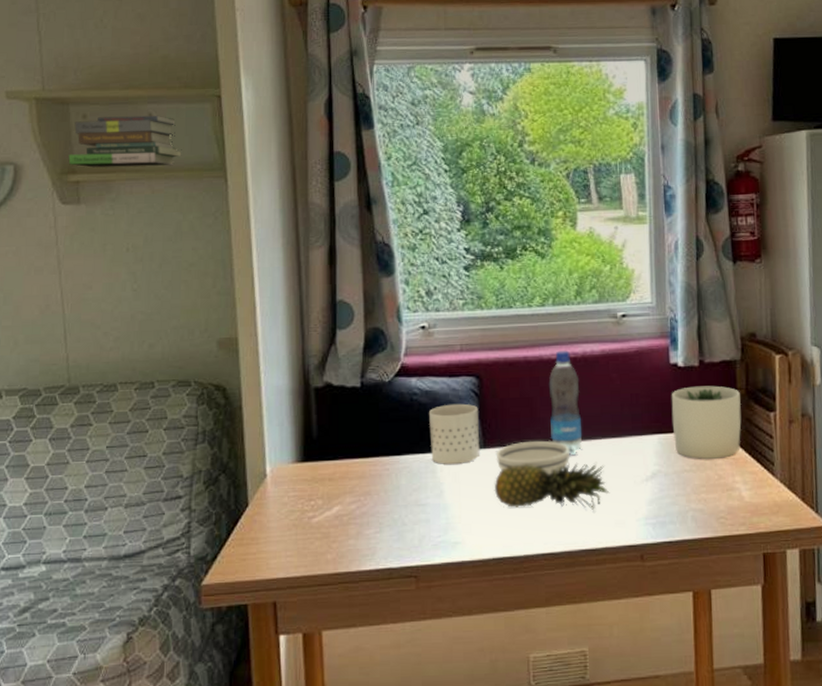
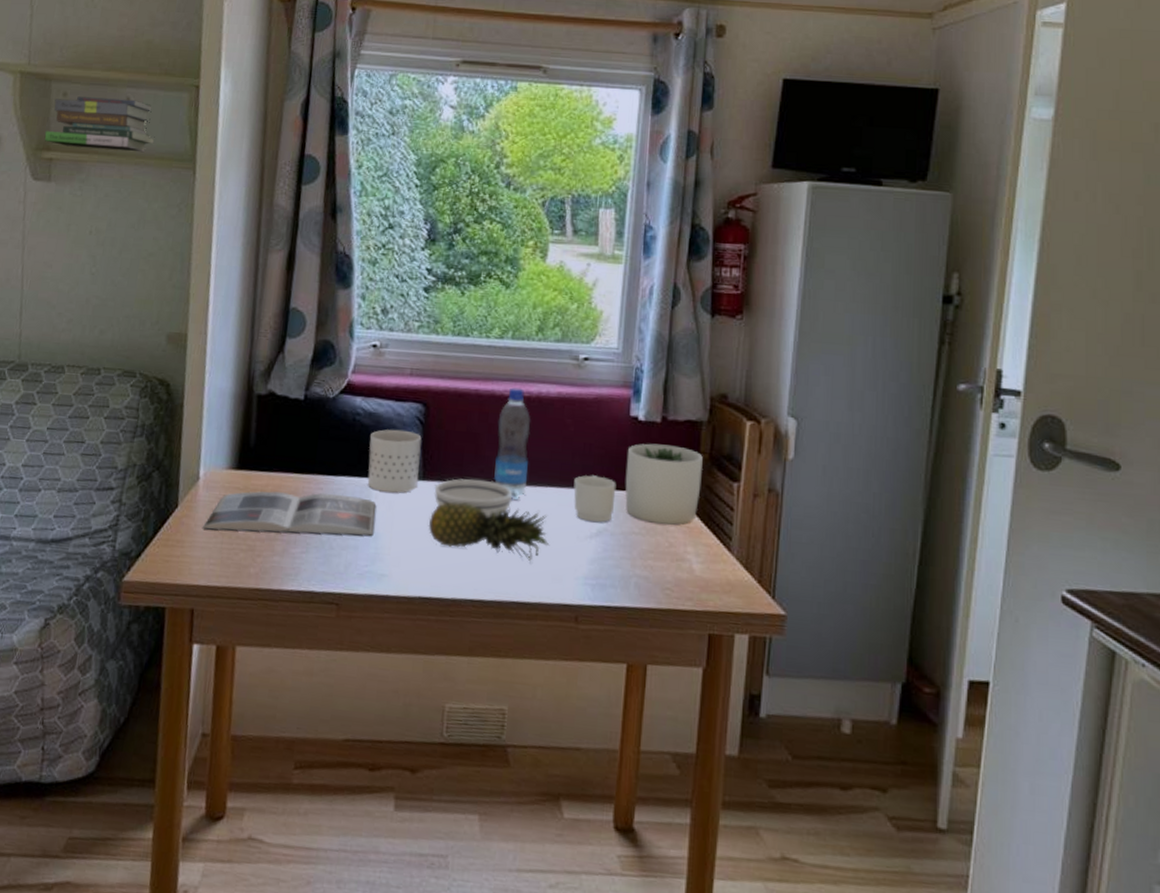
magazine: none [276,473,443,524] -> present [203,491,377,536]
mug: none [625,422,665,466] -> present [573,475,617,523]

